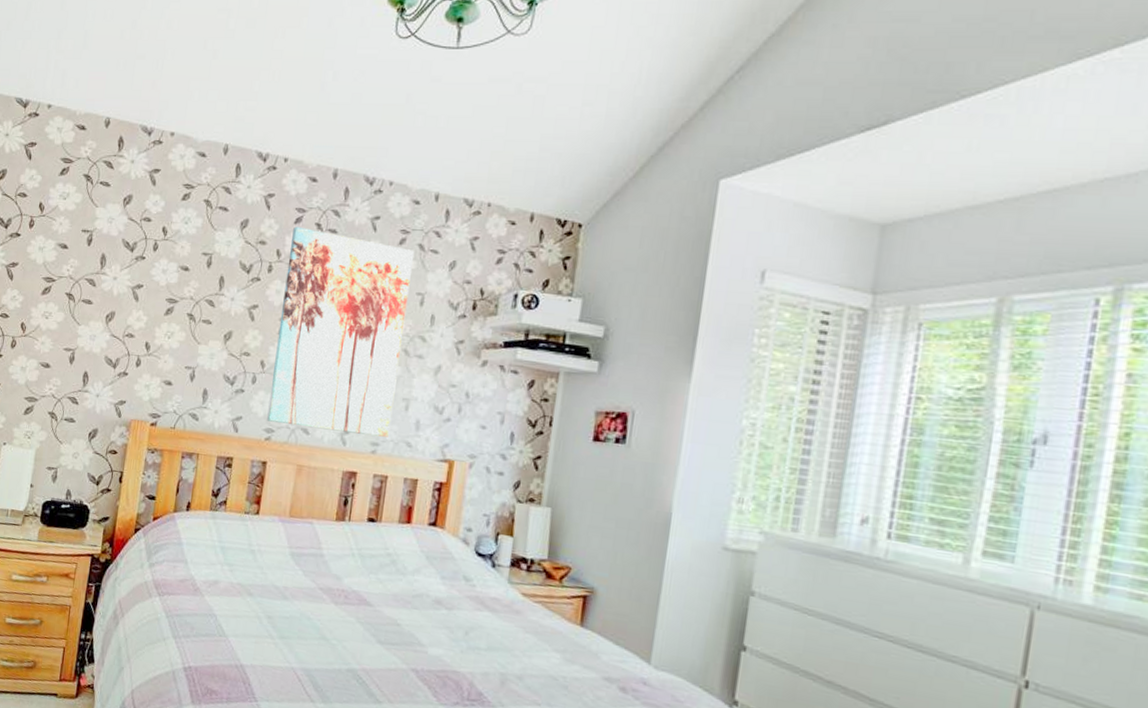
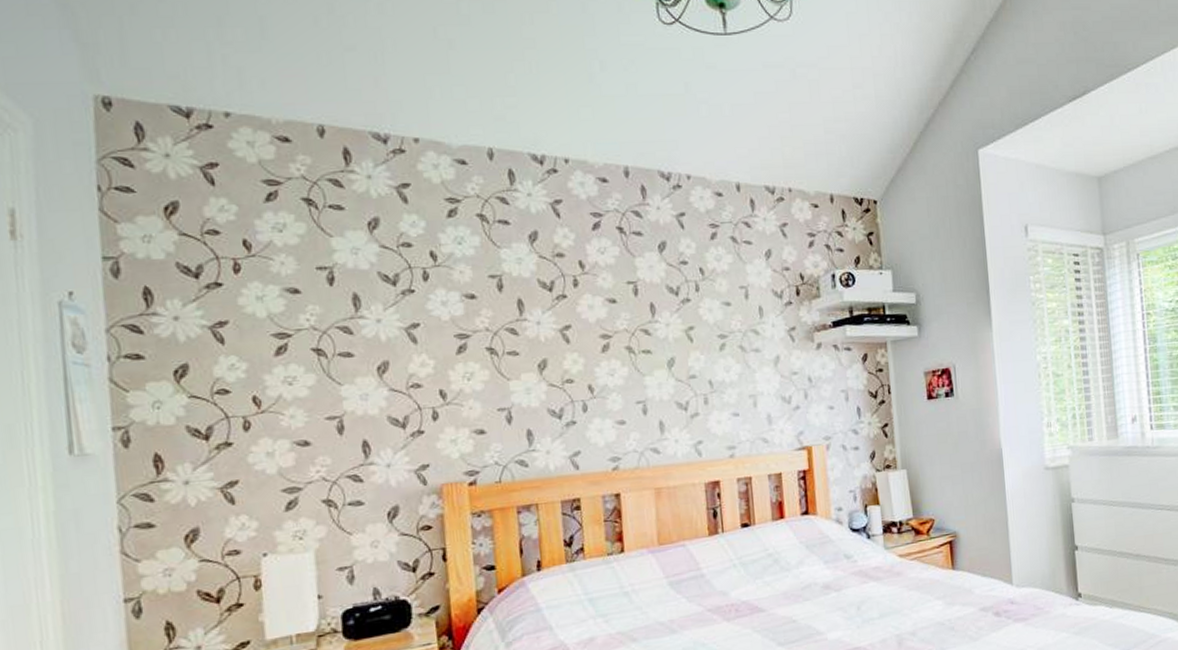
wall art: present [267,226,415,437] -> none [592,233,743,449]

